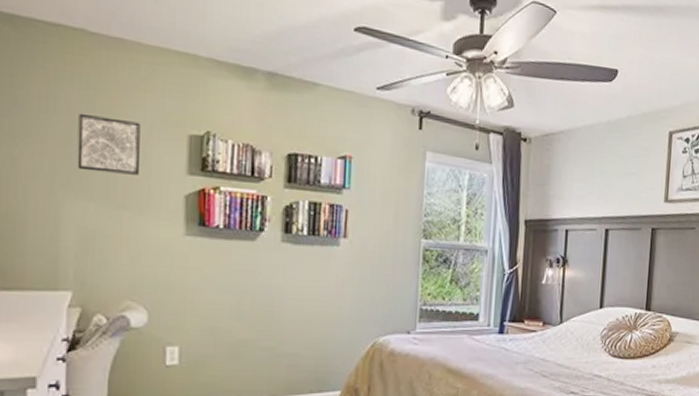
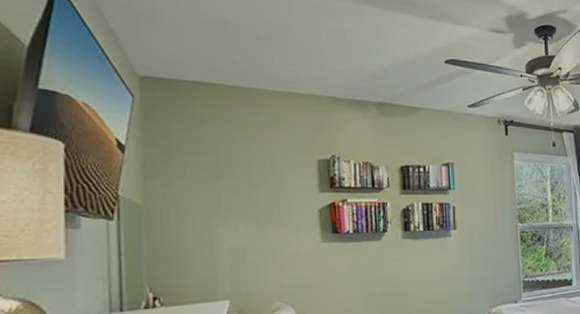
wall art: present [77,113,140,175] -> none [224,151,280,198]

